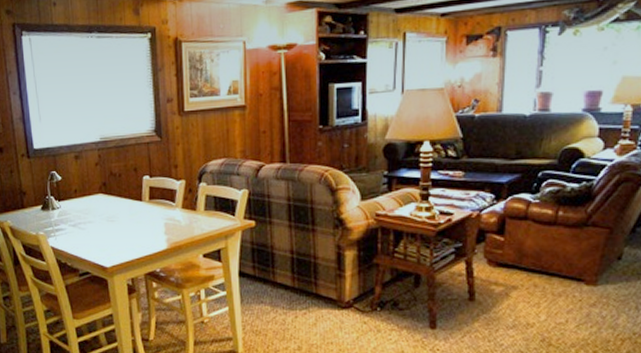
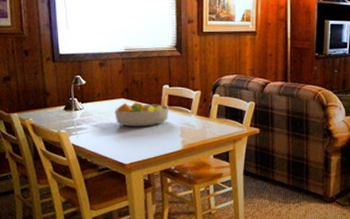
fruit bowl: none [93,196,151,226] -> present [115,101,169,127]

